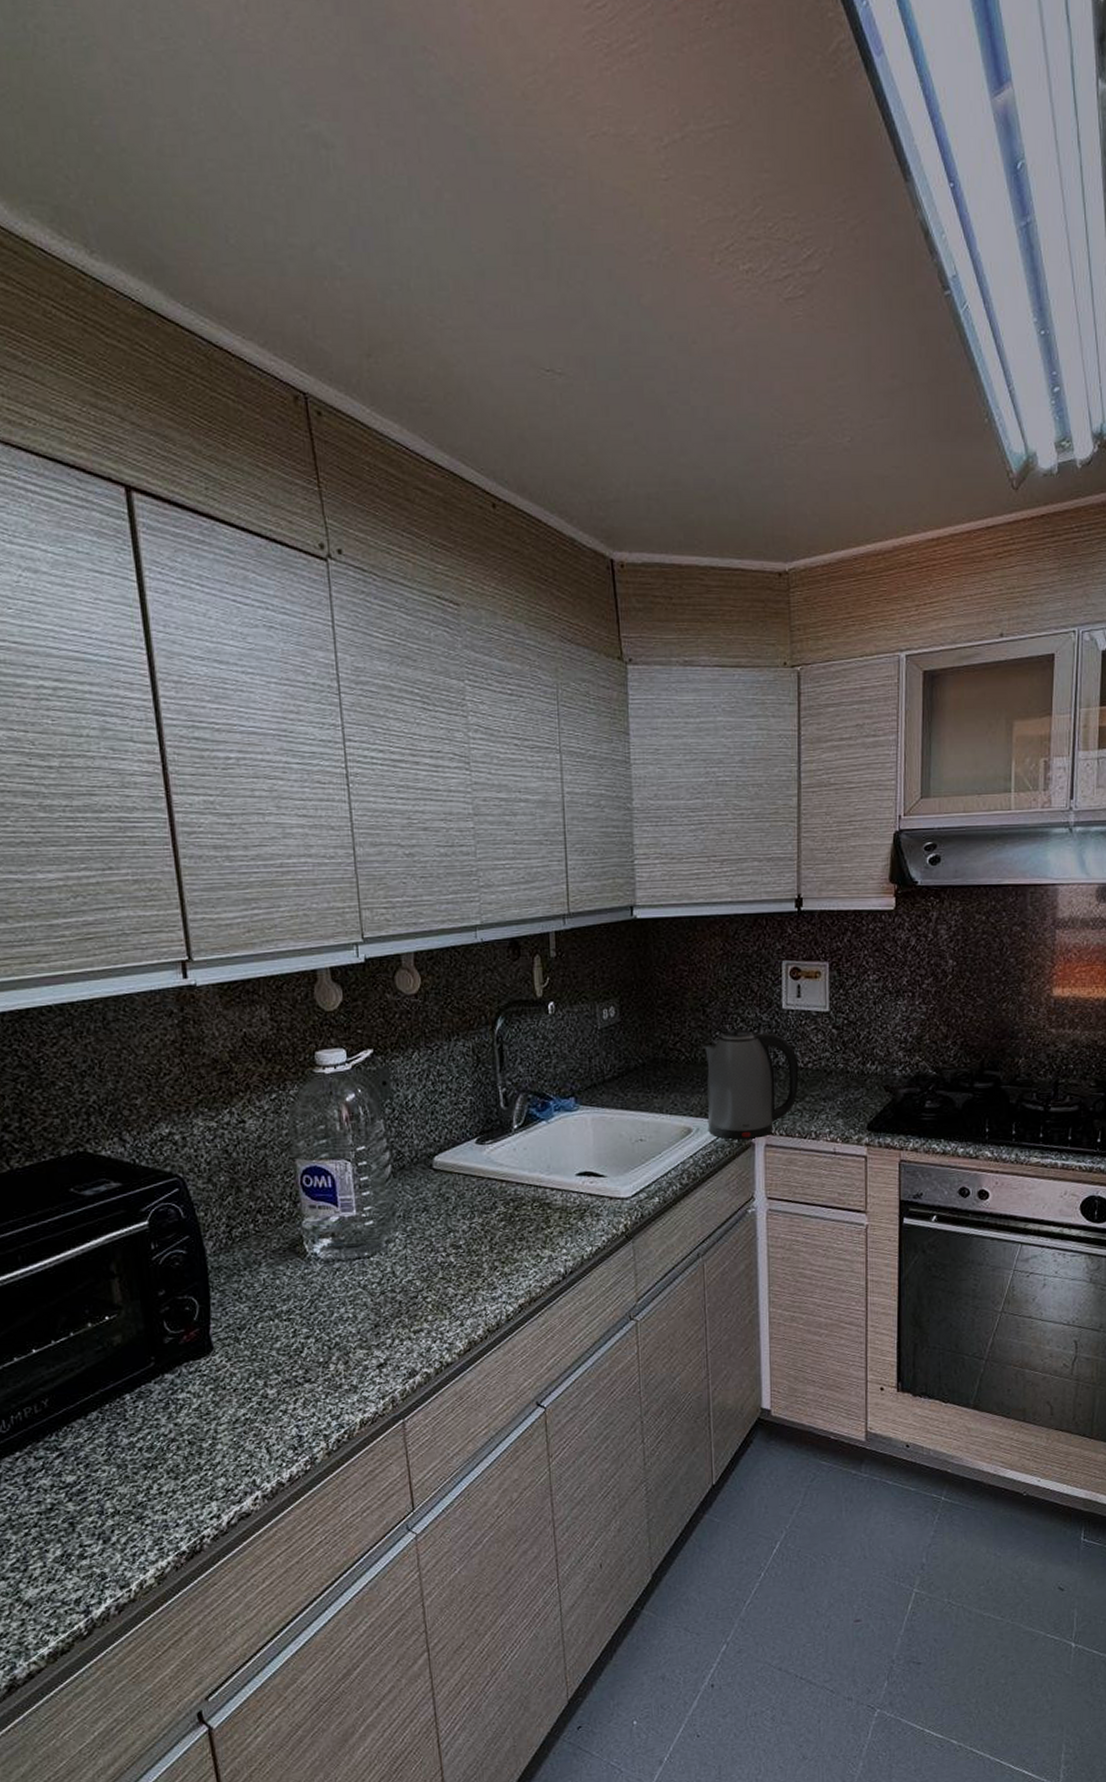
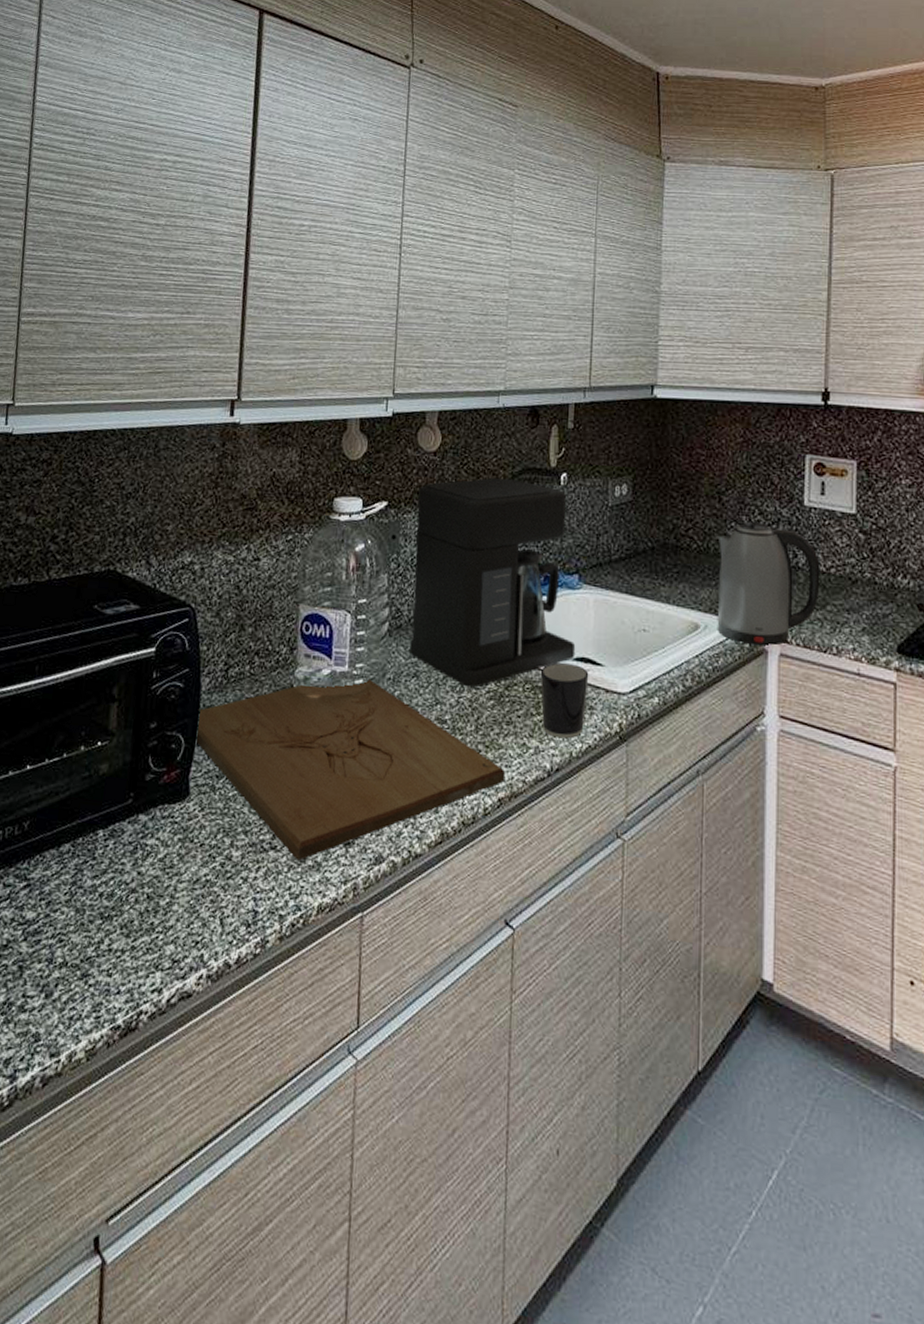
cutting board: none [206,1217,524,1387] -> present [194,677,506,861]
coffee maker: none [404,1012,578,1213] -> present [410,477,576,687]
mug: none [546,1179,593,1246] -> present [540,663,589,739]

